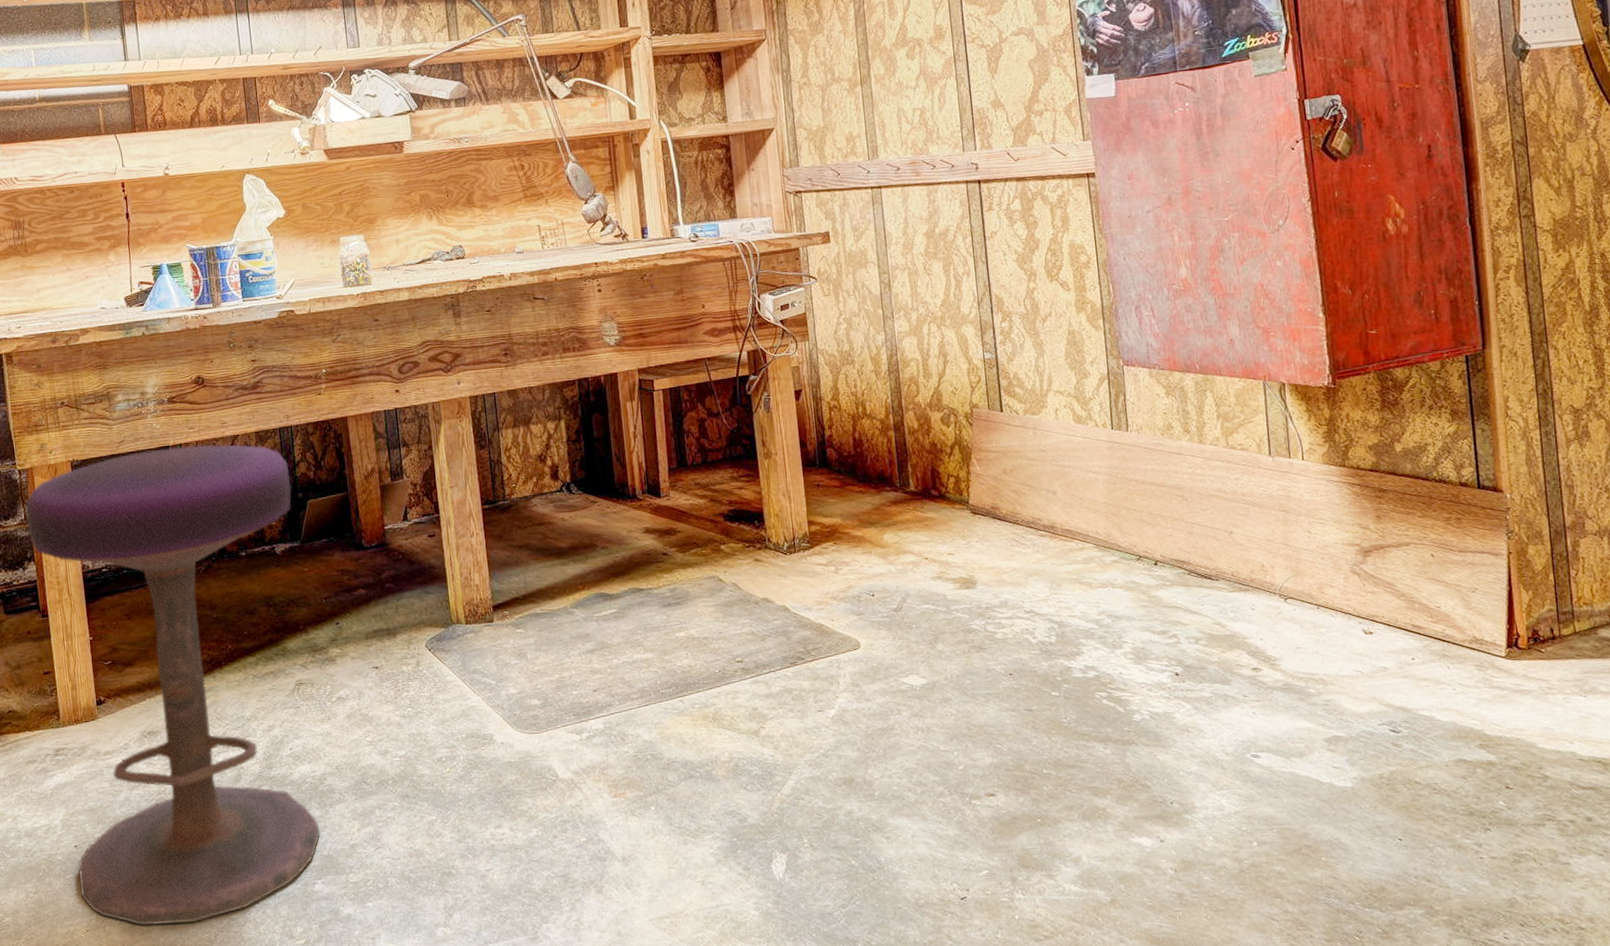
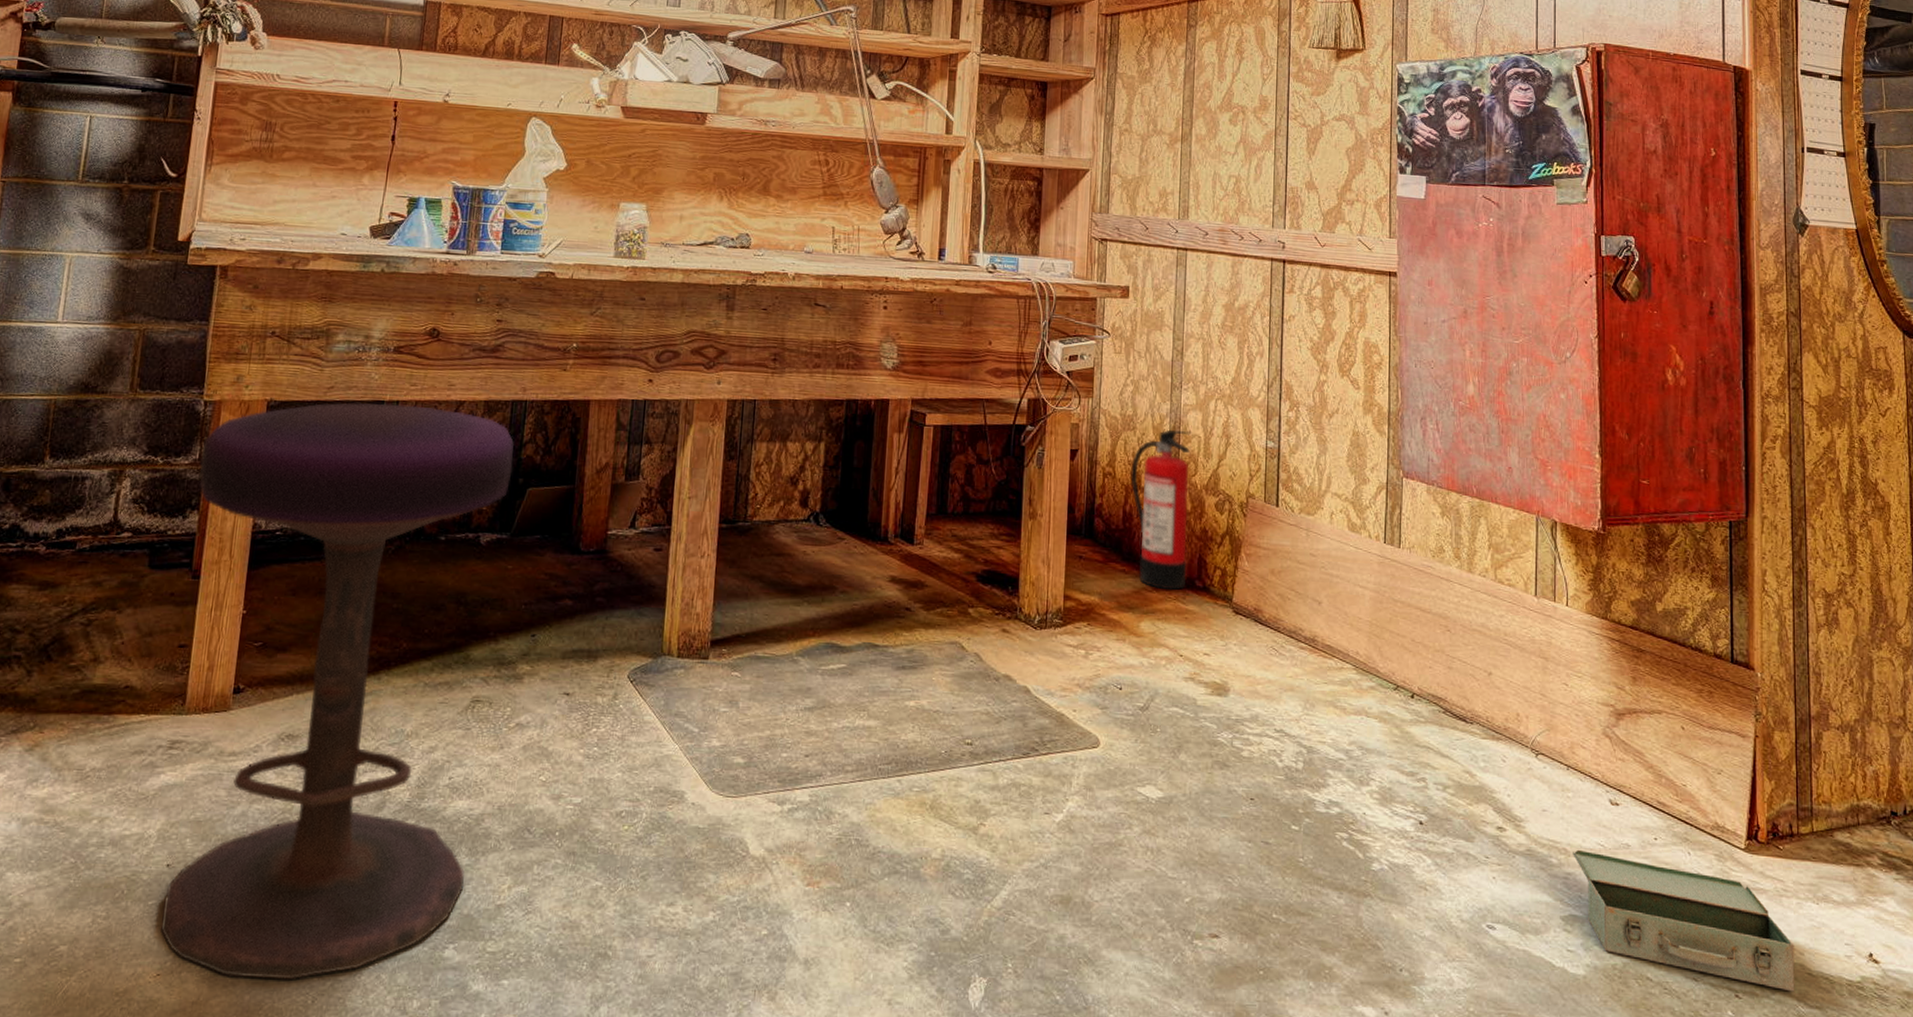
fire extinguisher: none [854,355,922,503] -> present [1130,429,1193,590]
toolbox: none [1330,678,1566,778] -> present [1573,849,1795,992]

